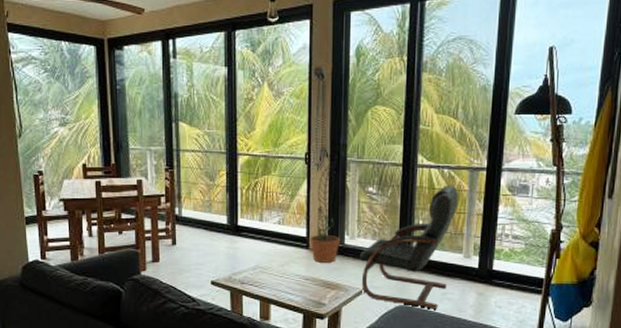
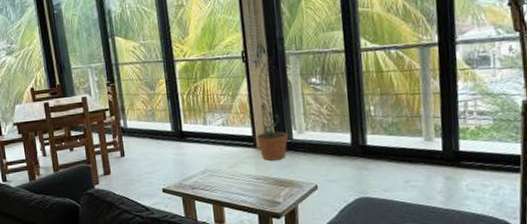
armchair: present [359,184,460,310] -> none [310,65,412,199]

